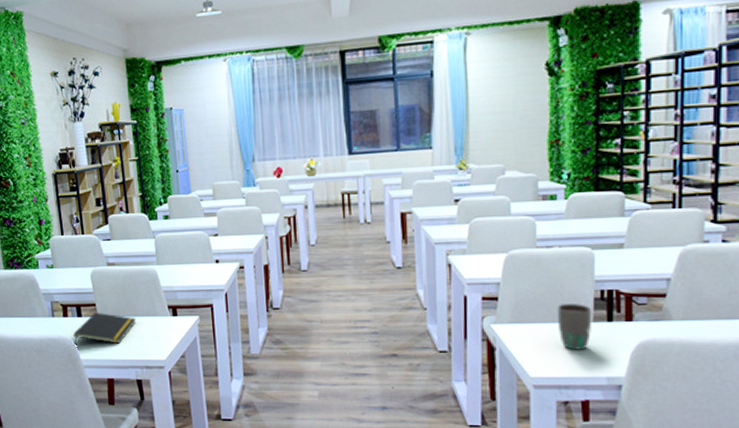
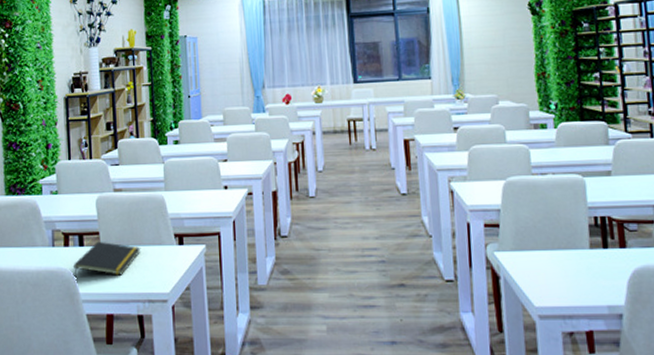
mug: present [557,304,593,350] -> none [555,230,590,278]

